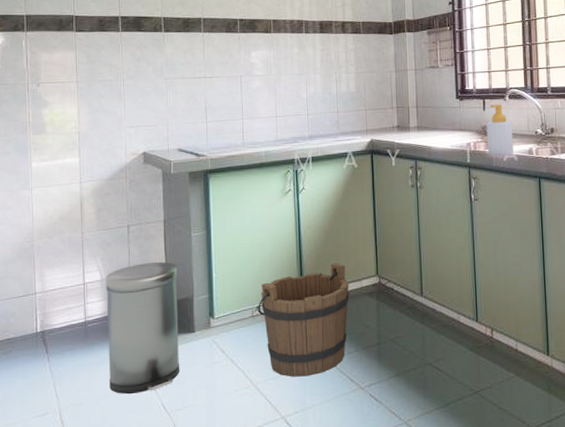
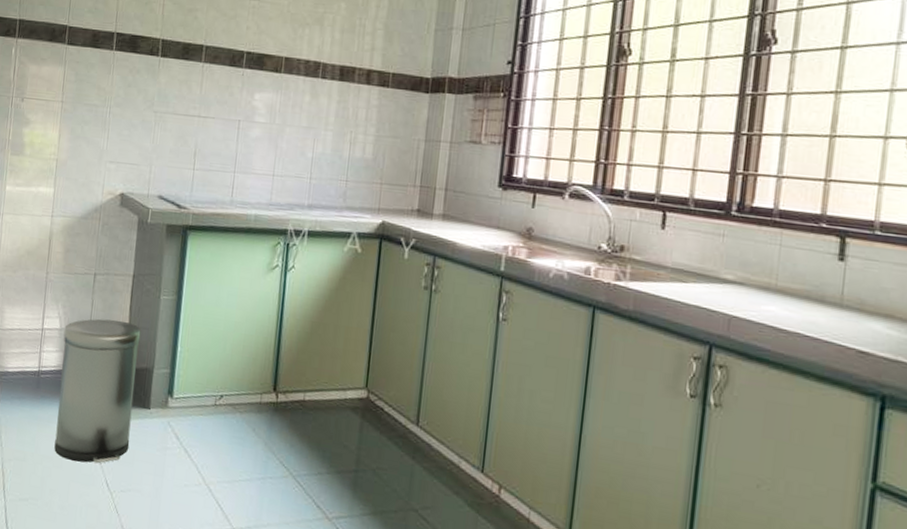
bucket: present [258,262,349,377] -> none [222,362,331,490]
soap bottle: present [486,103,514,156] -> none [529,201,569,272]

